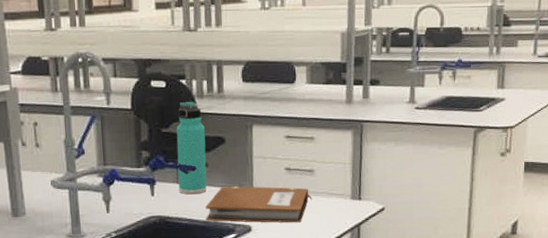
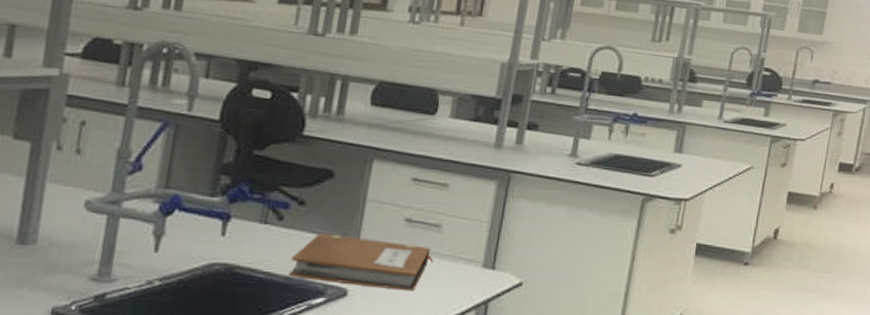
thermos bottle: present [176,101,207,195] -> none [260,119,311,240]

